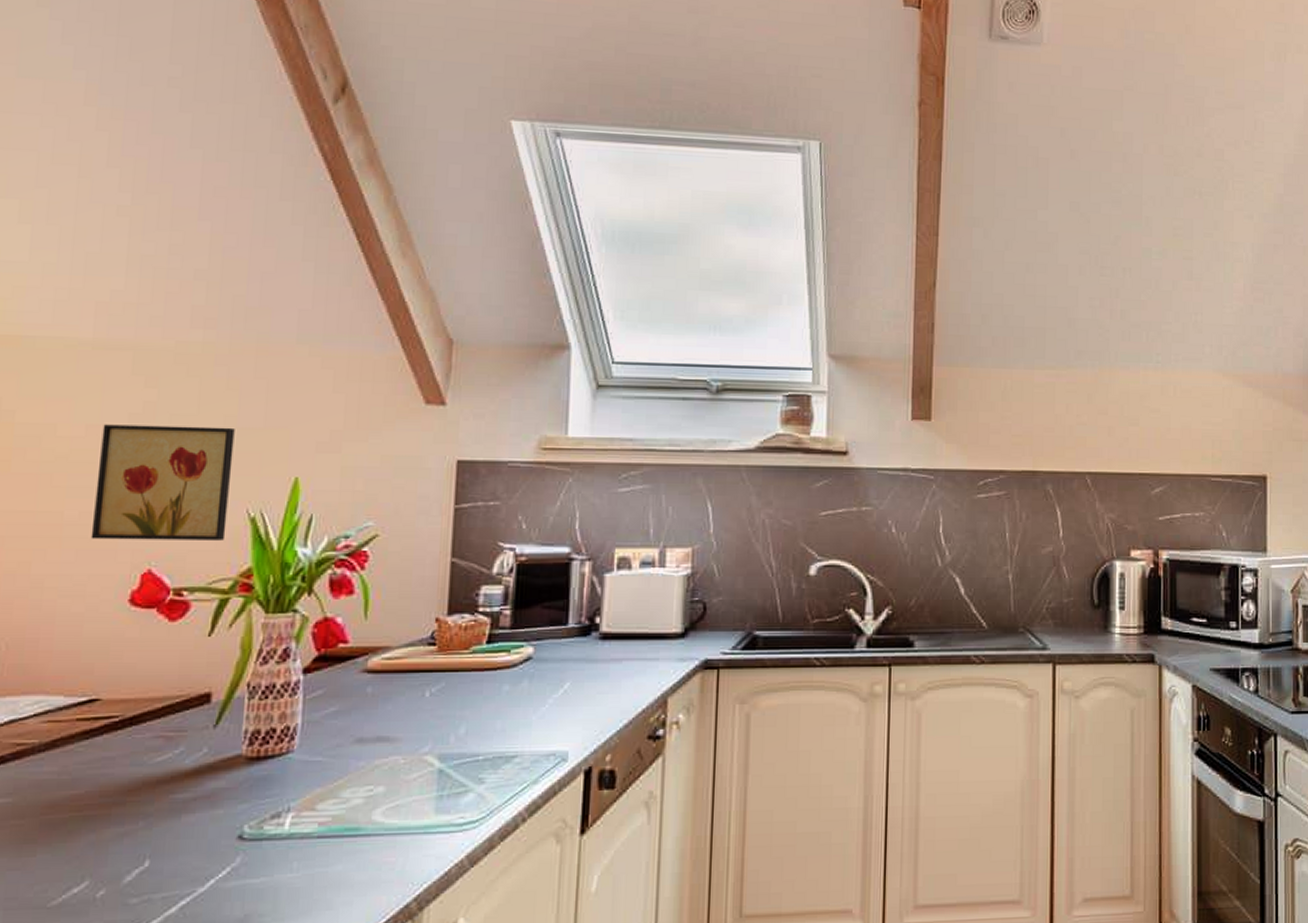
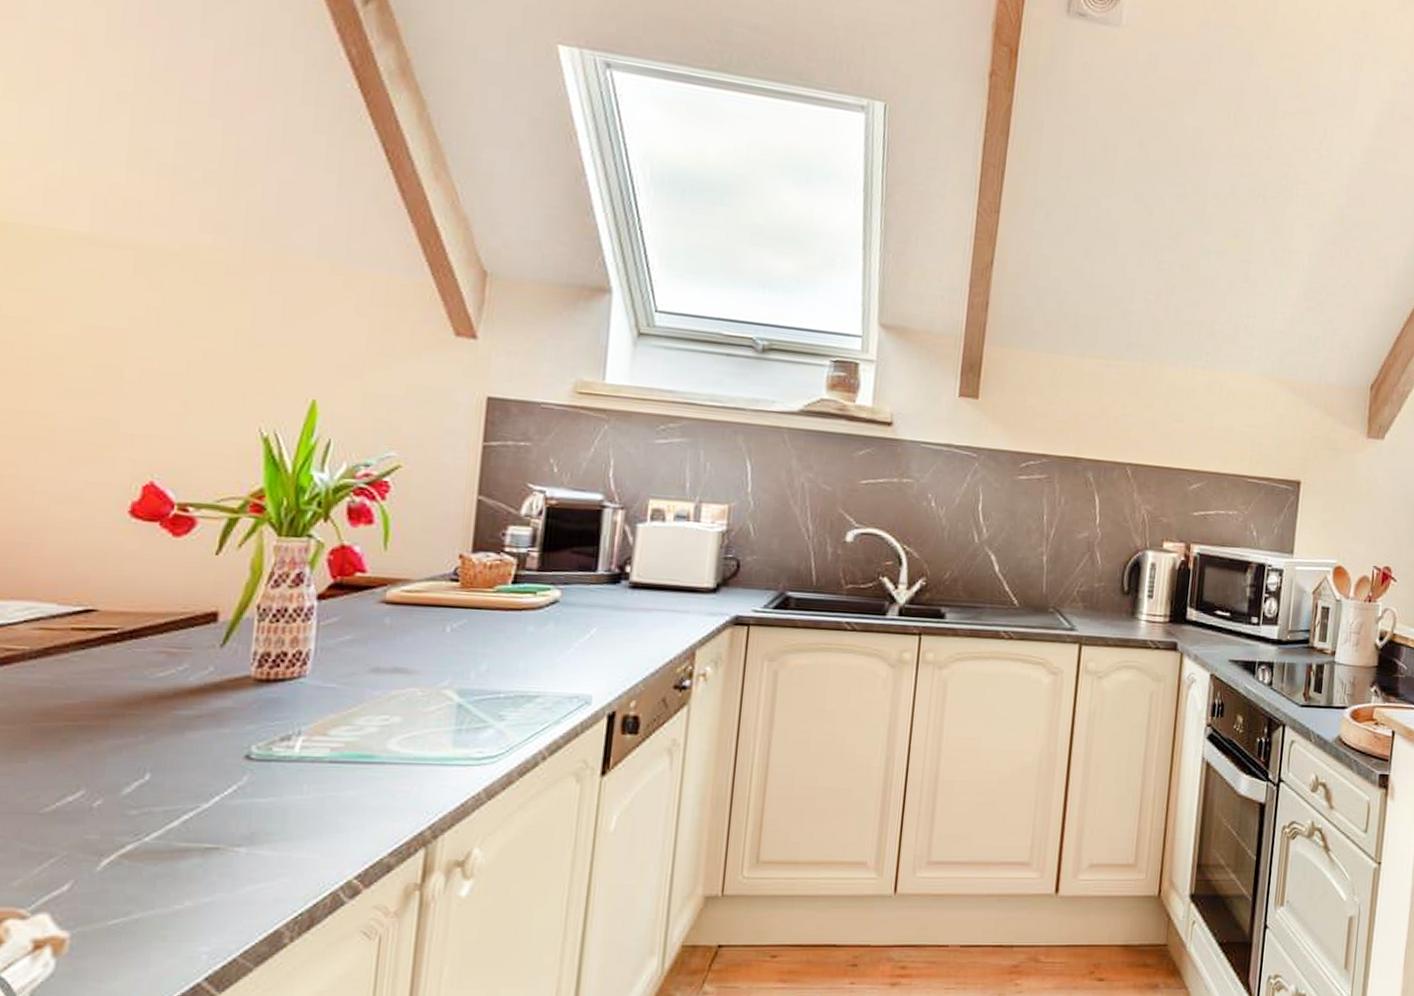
wall art: present [90,424,235,540] -> none [87,326,247,458]

